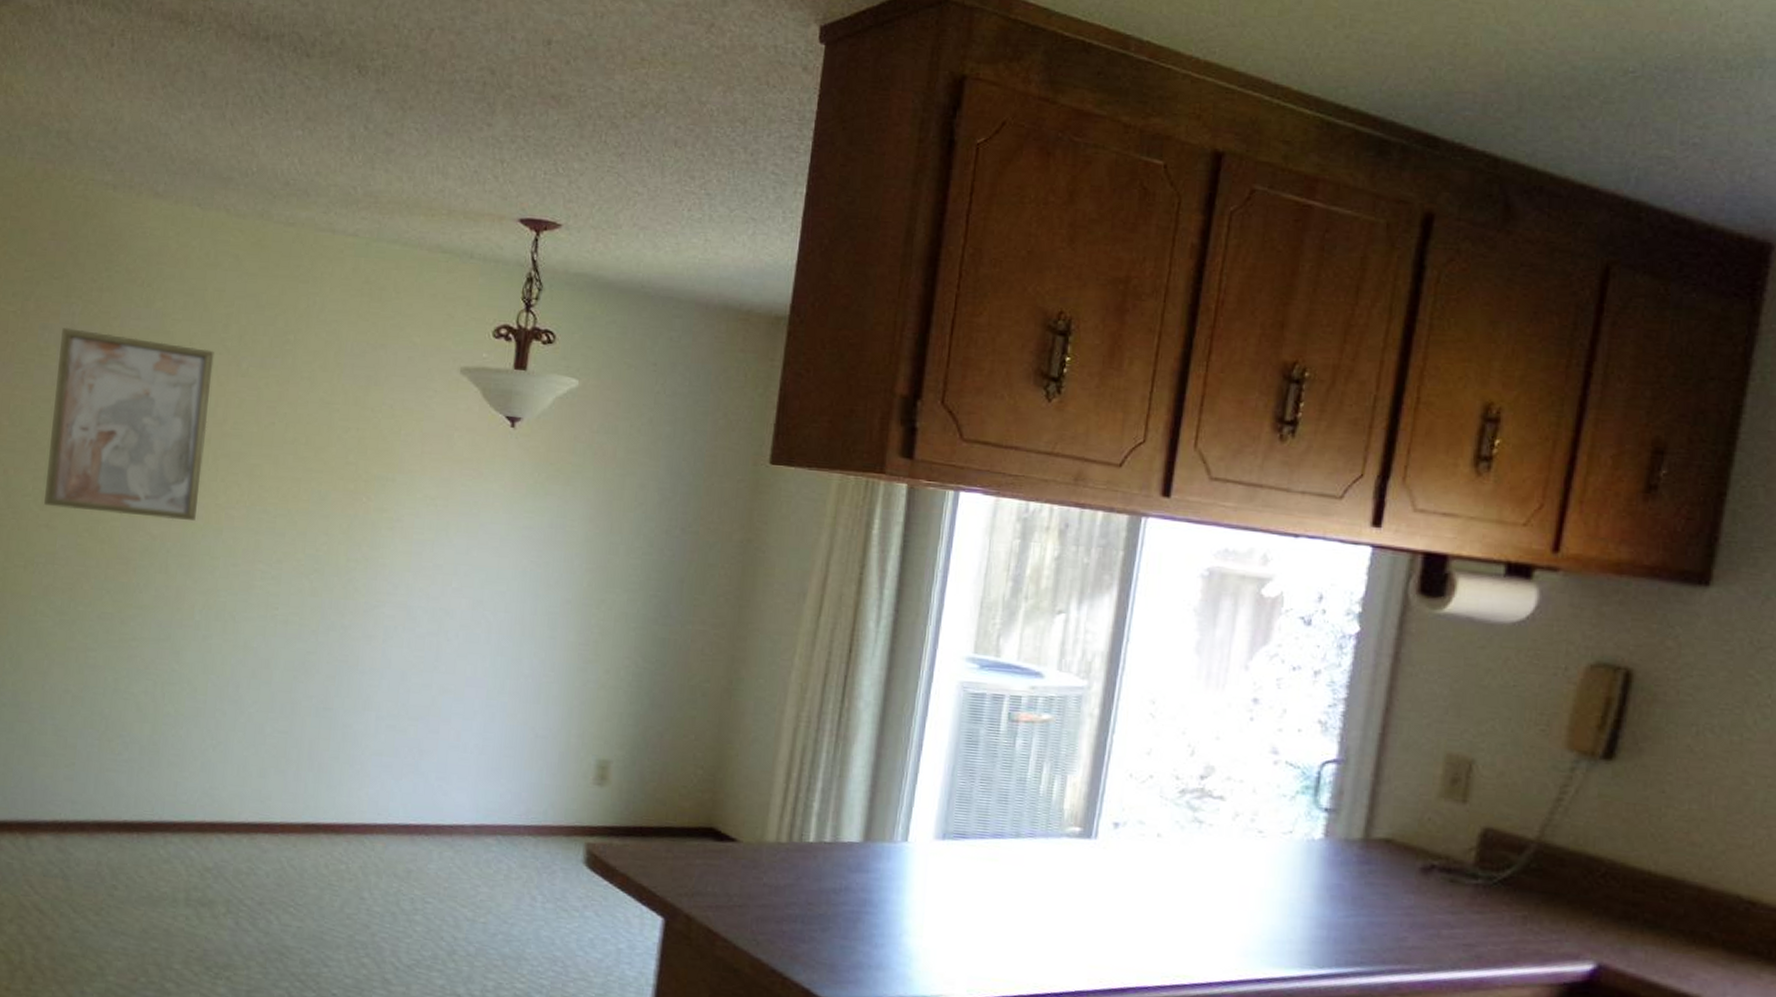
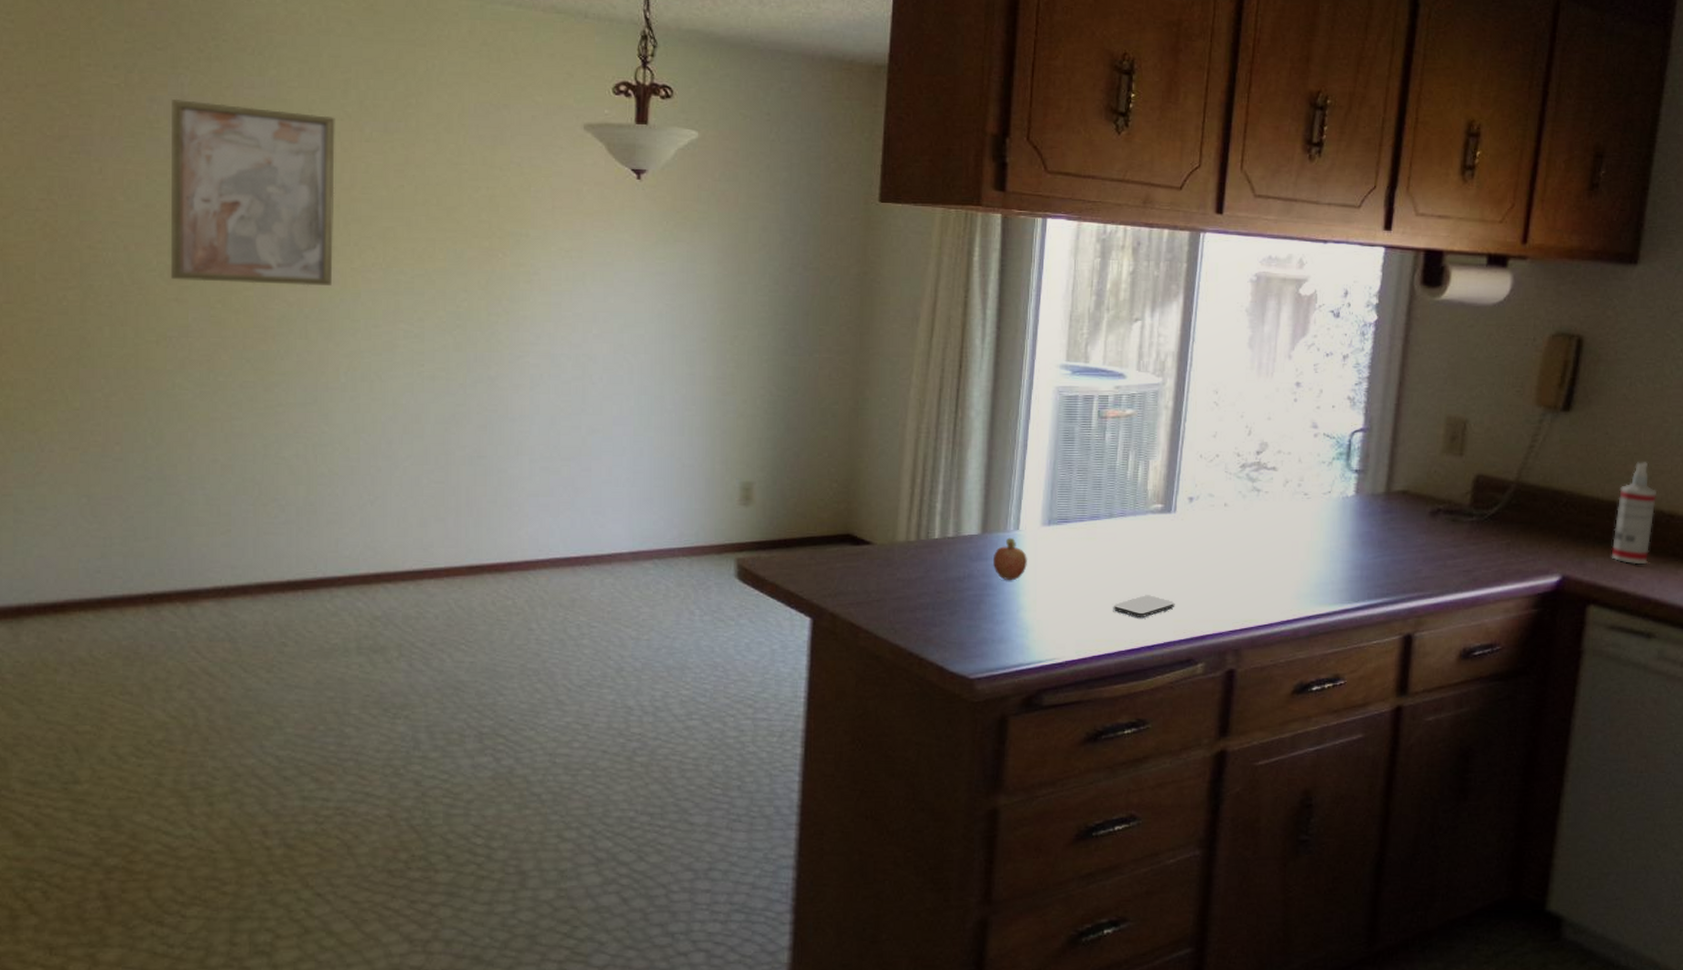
fruit: none [875,849,915,900] -> present [993,537,1027,581]
smartphone: none [1014,932,1091,959] -> present [1113,595,1175,617]
spray bottle: none [1666,831,1733,960] -> present [1611,462,1657,565]

